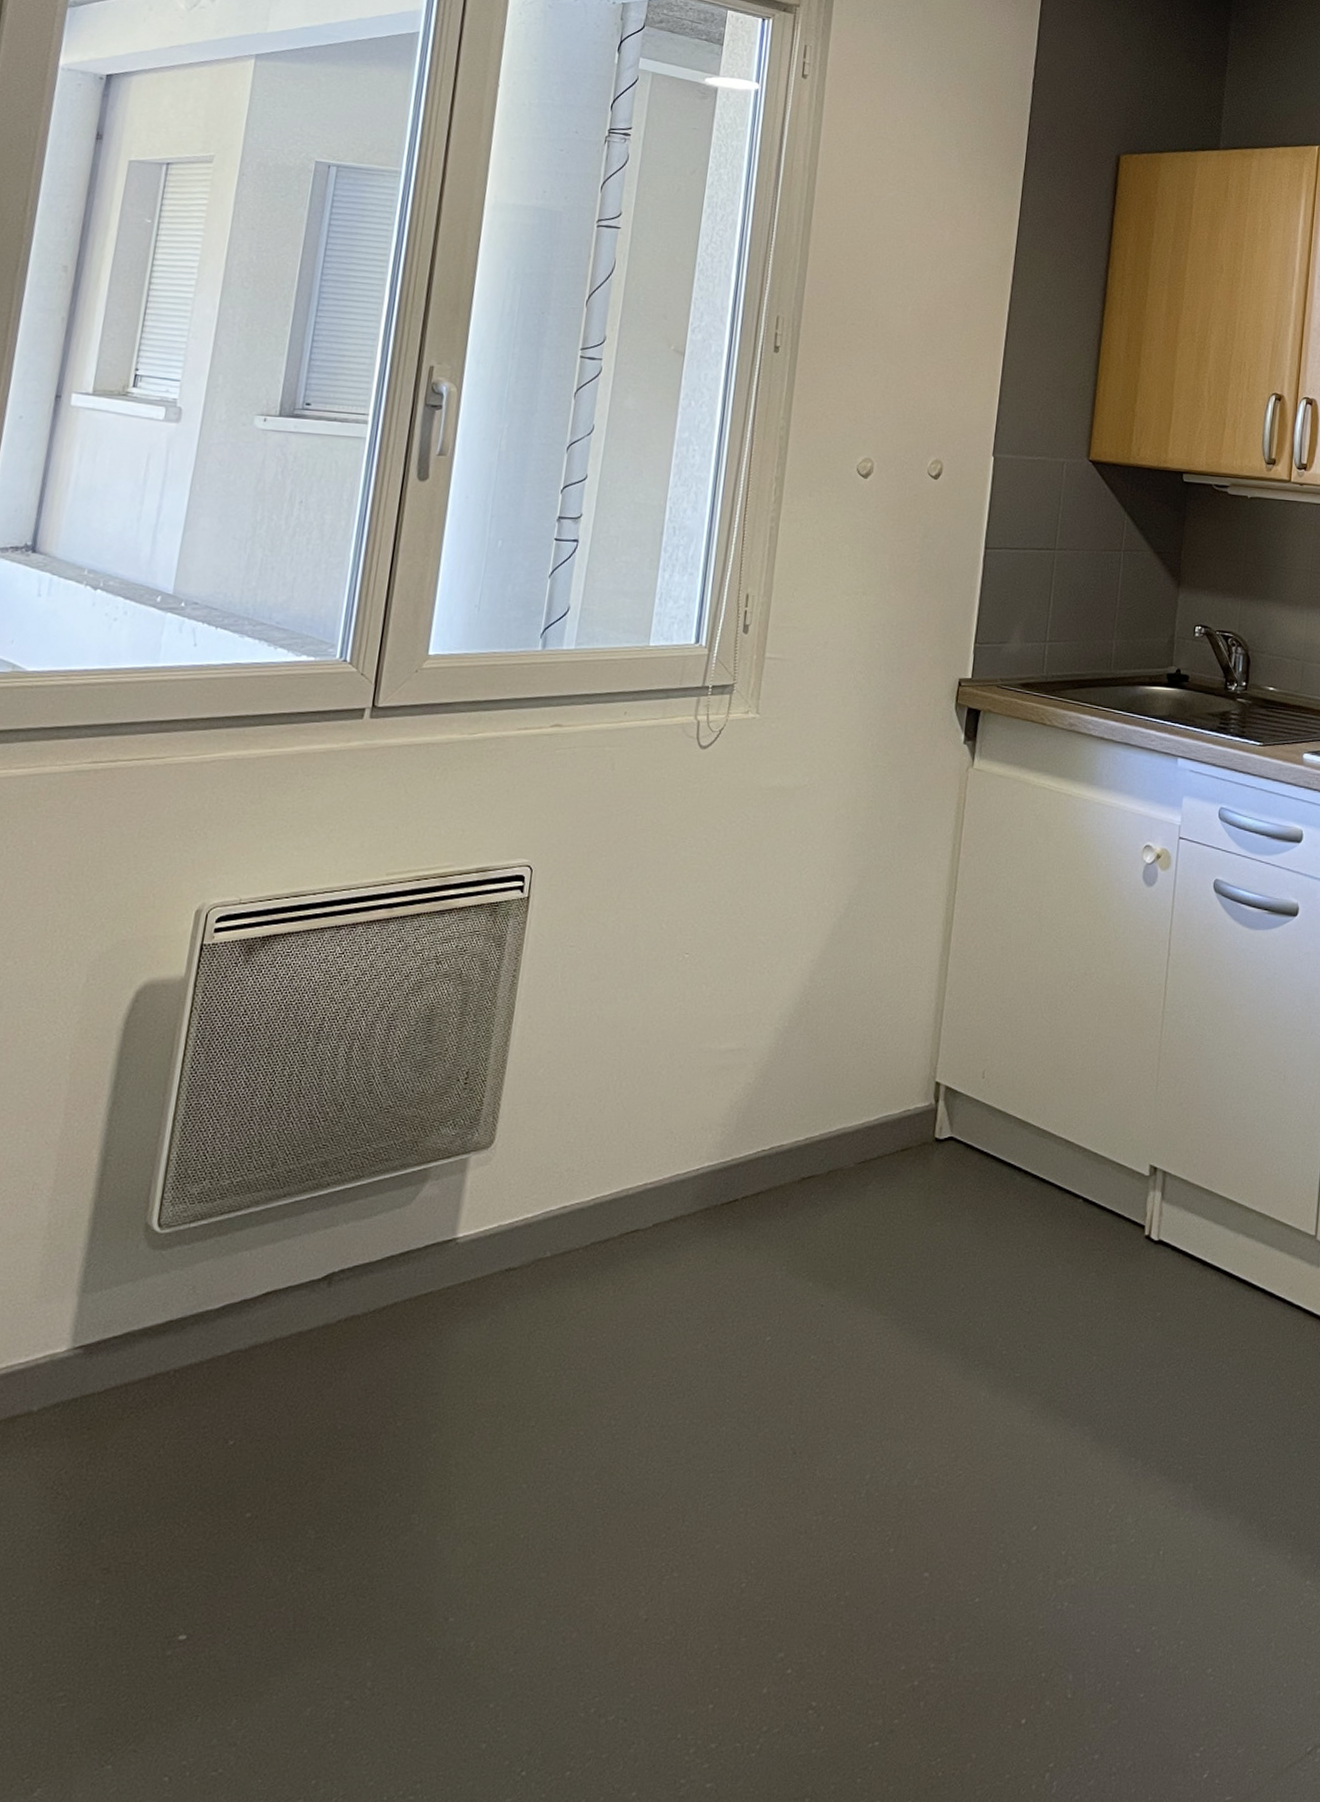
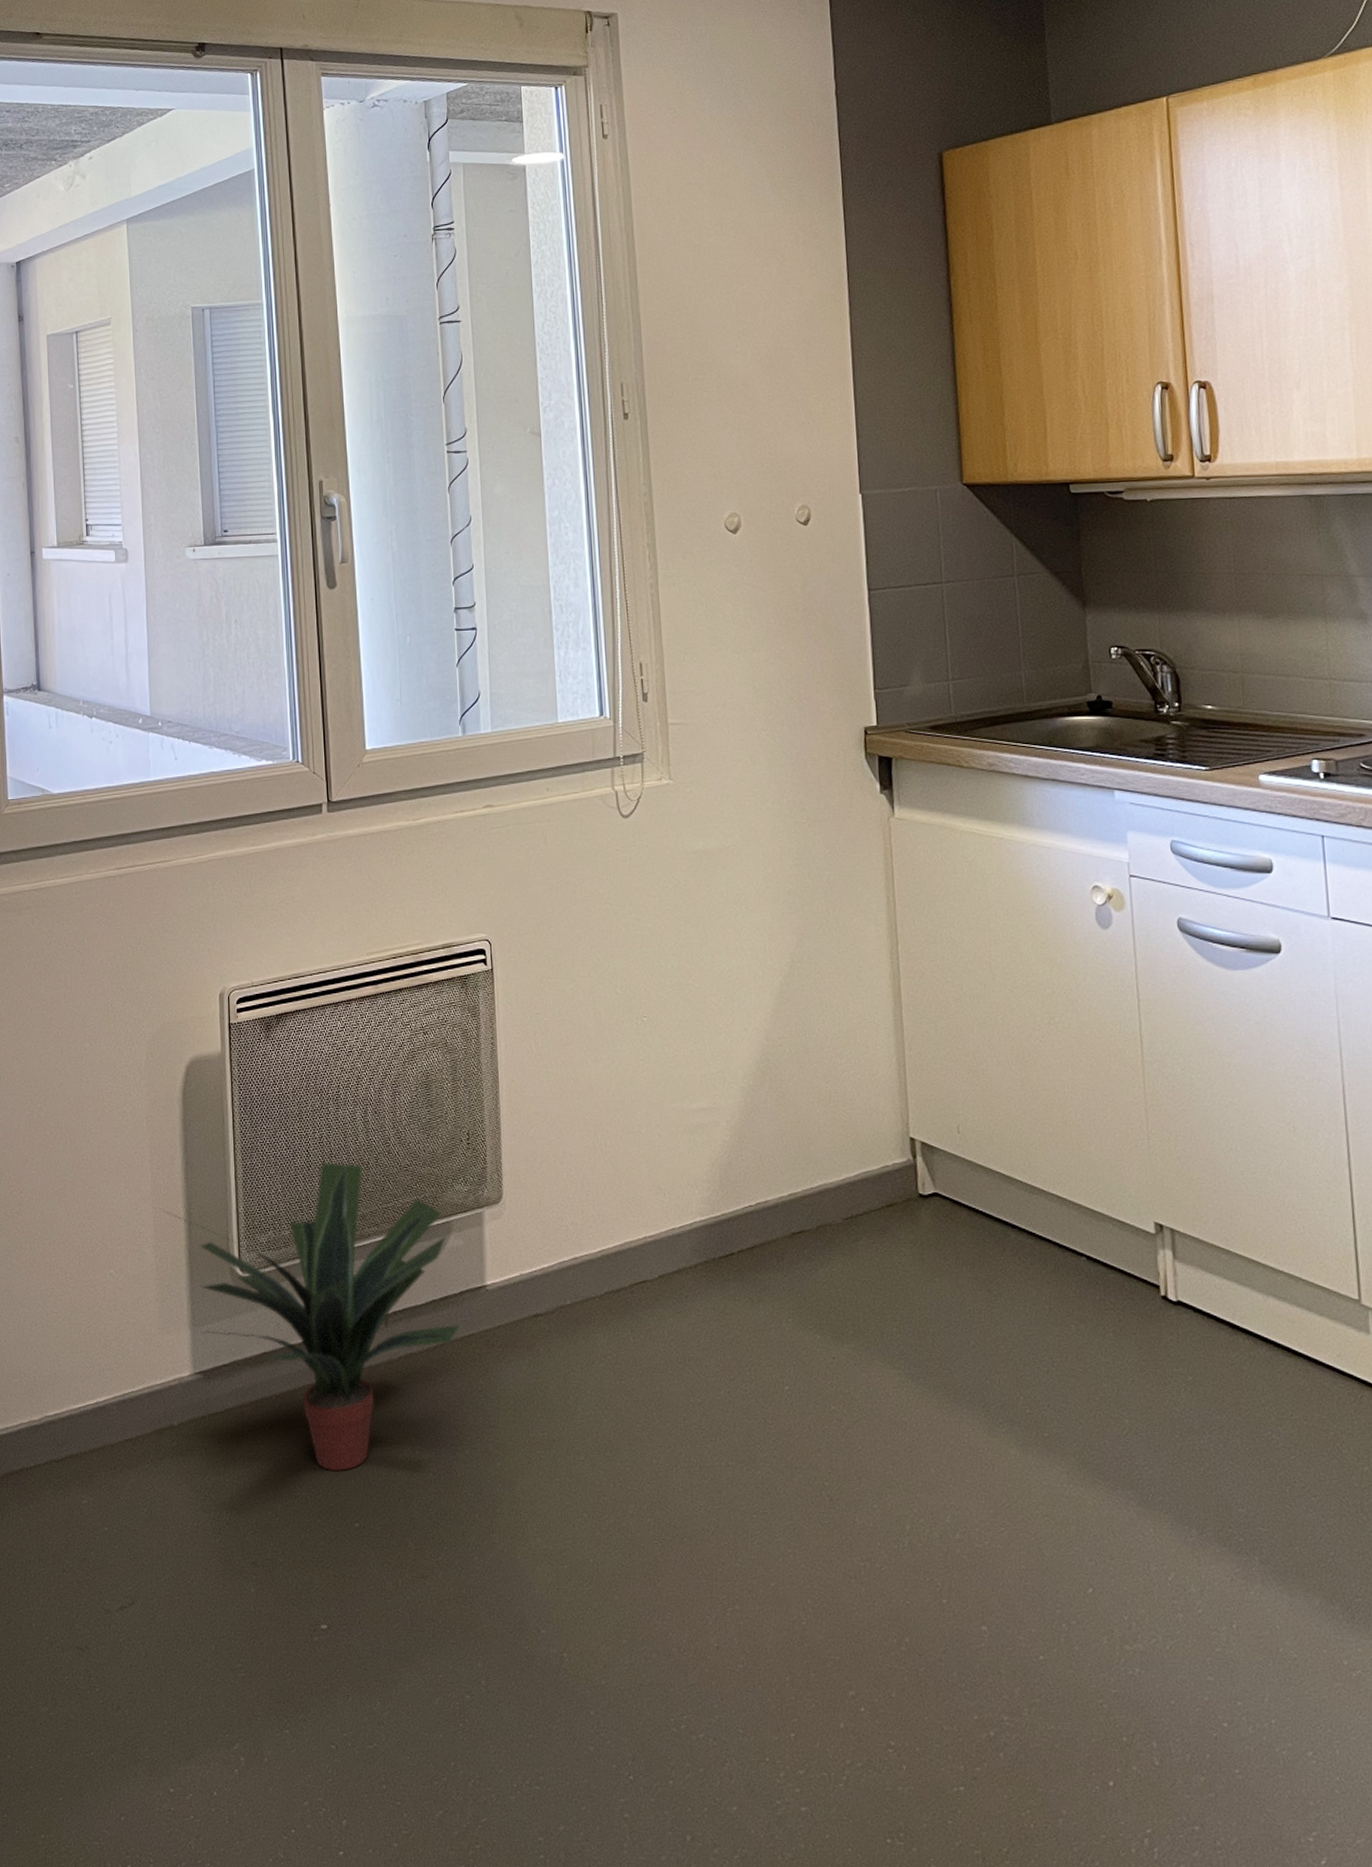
potted plant: none [67,1103,422,1455] -> present [160,1162,460,1472]

